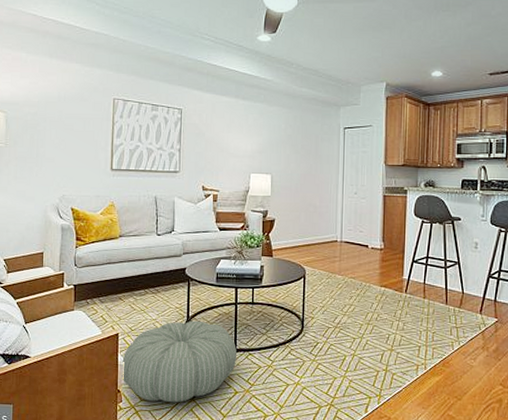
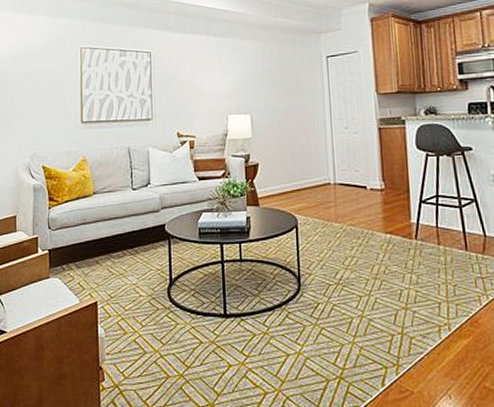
pouf: present [122,320,237,403] -> none [102,283,227,380]

